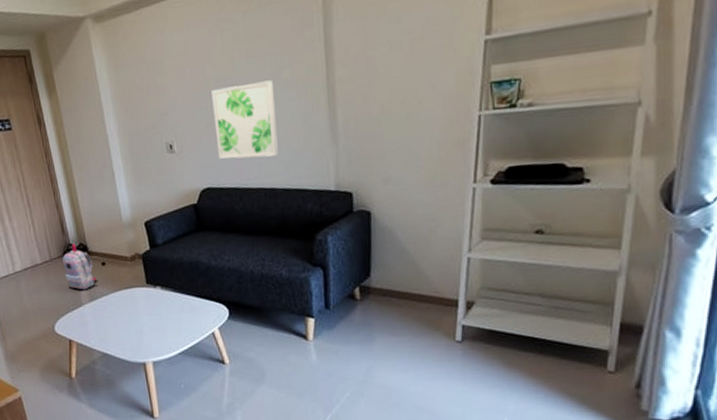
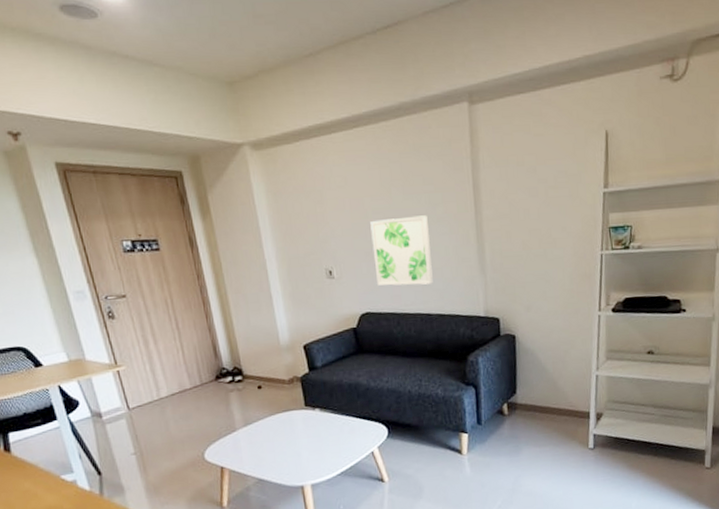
backpack: present [62,243,97,290] -> none [214,367,252,415]

